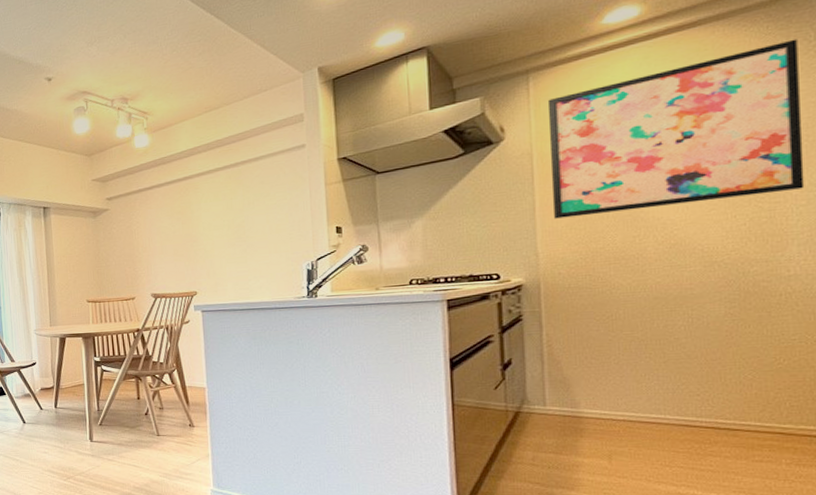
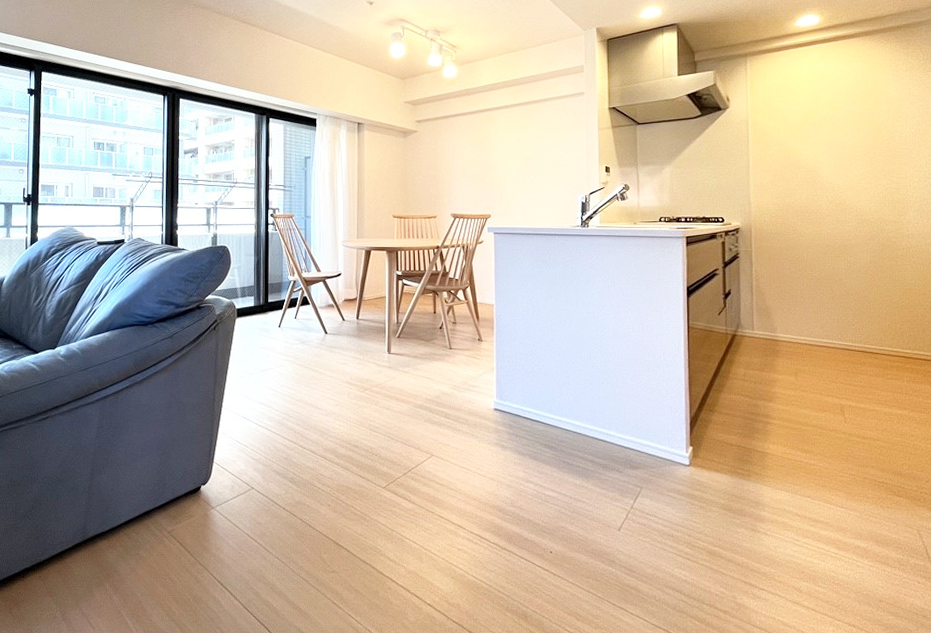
wall art: present [549,38,805,219] -> none [760,57,917,176]

